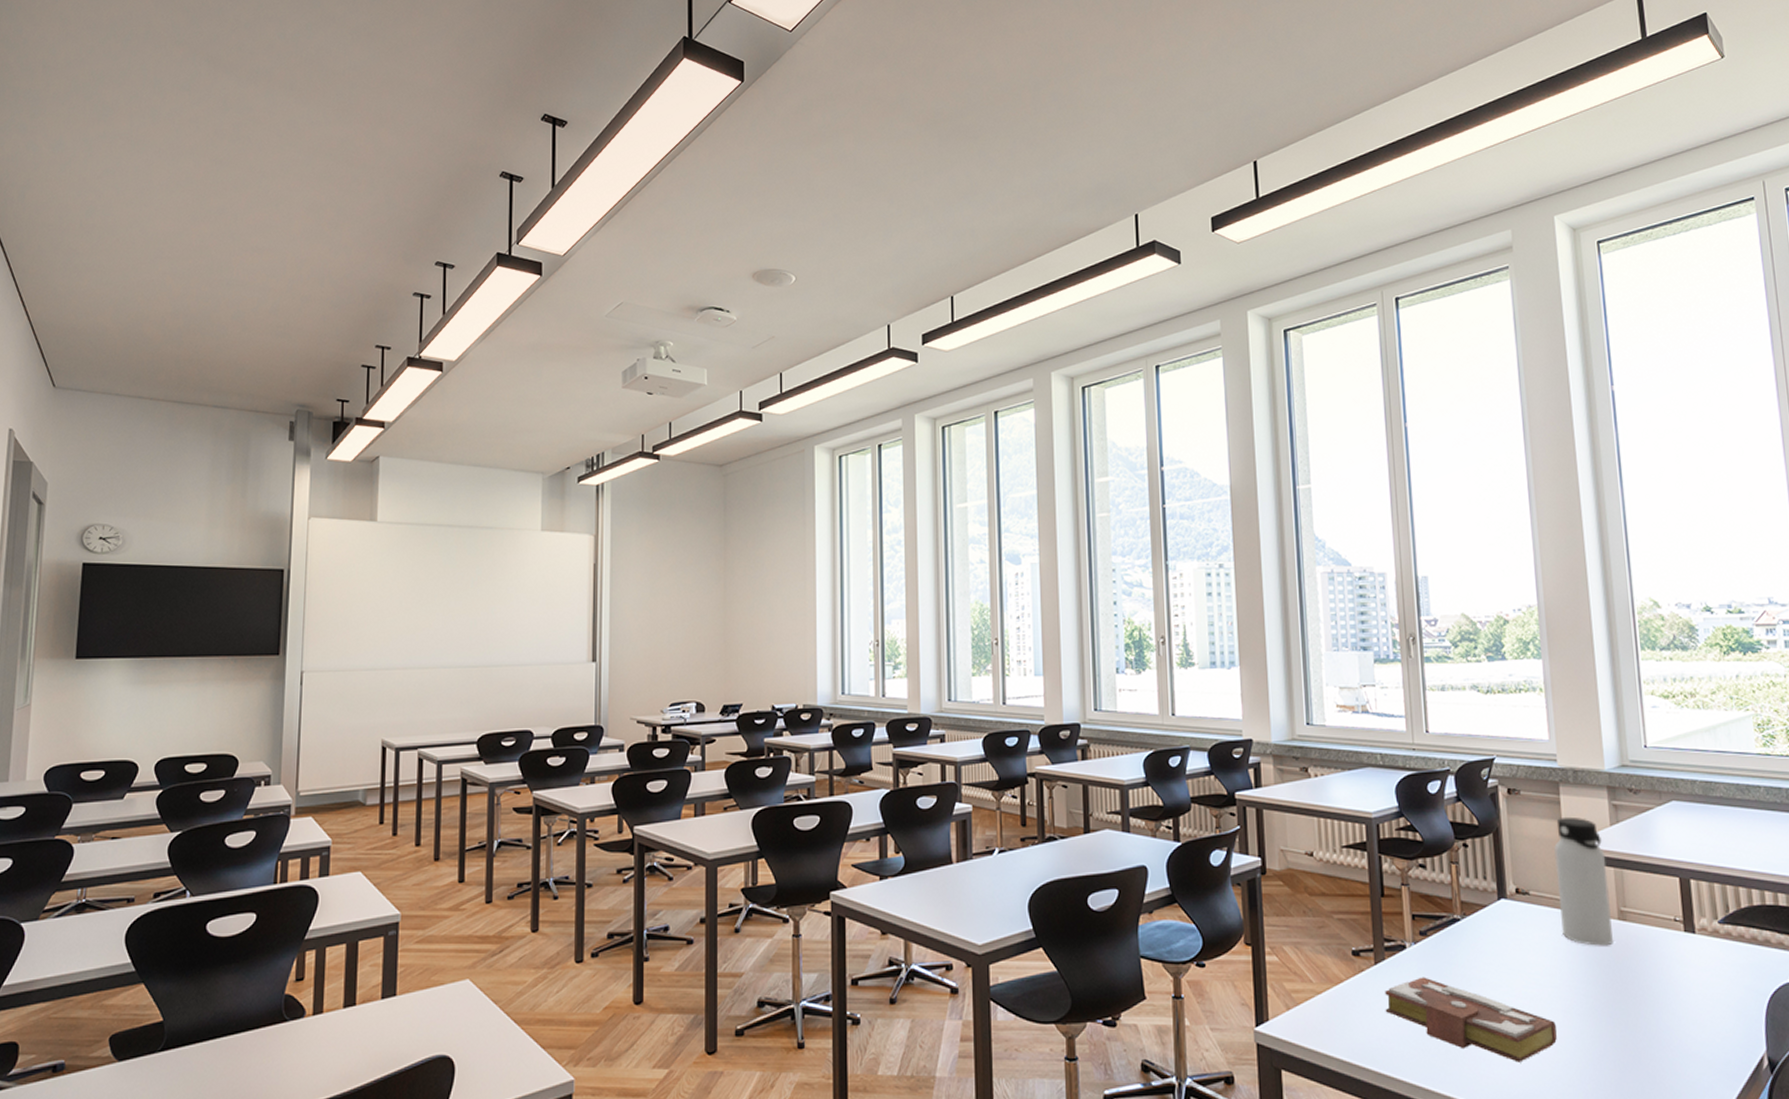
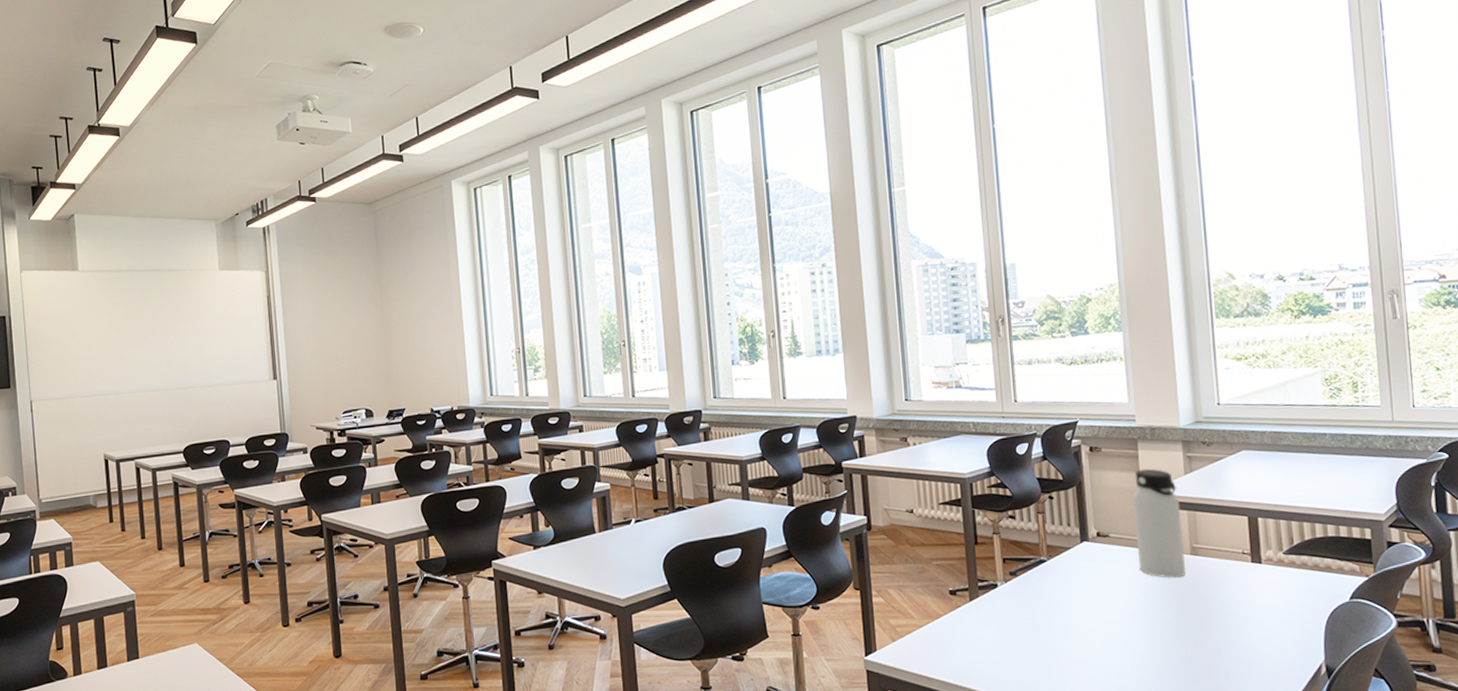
book: present [1385,977,1557,1063] -> none [979,610,1134,677]

